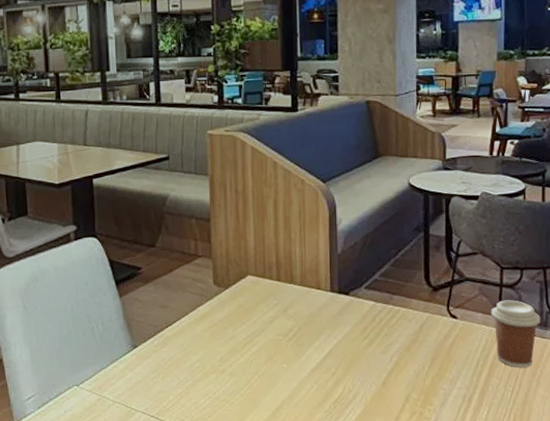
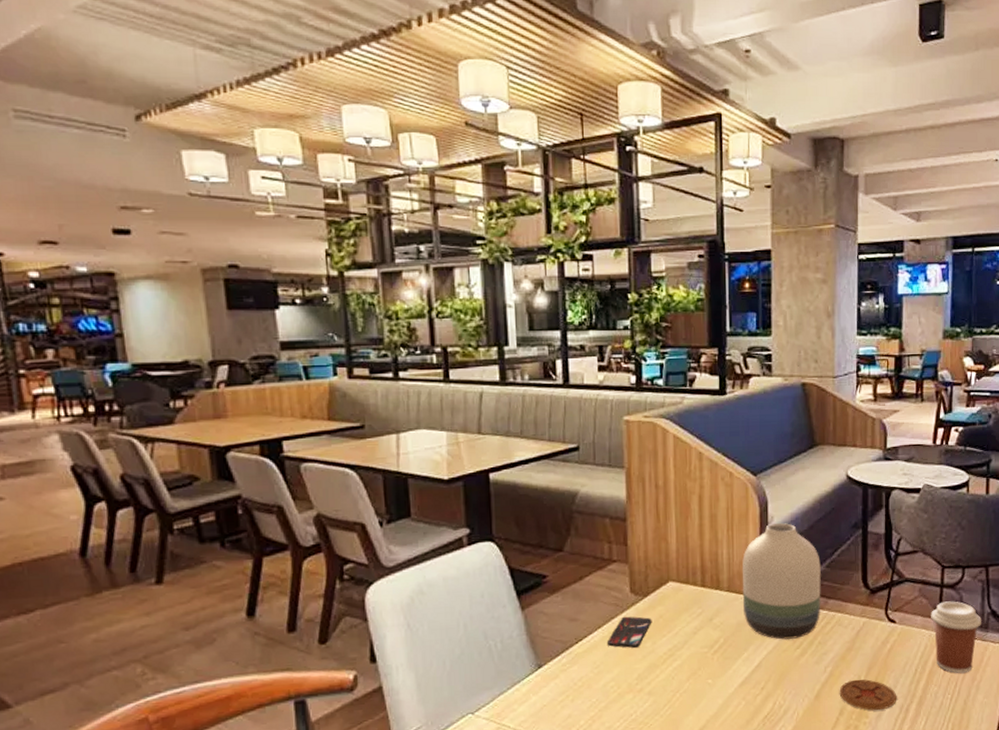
smartphone: none [193,305,233,333] -> present [606,616,652,648]
vase: none [313,225,387,331] -> present [742,522,821,640]
coaster: none [405,369,460,399] -> present [839,679,897,710]

